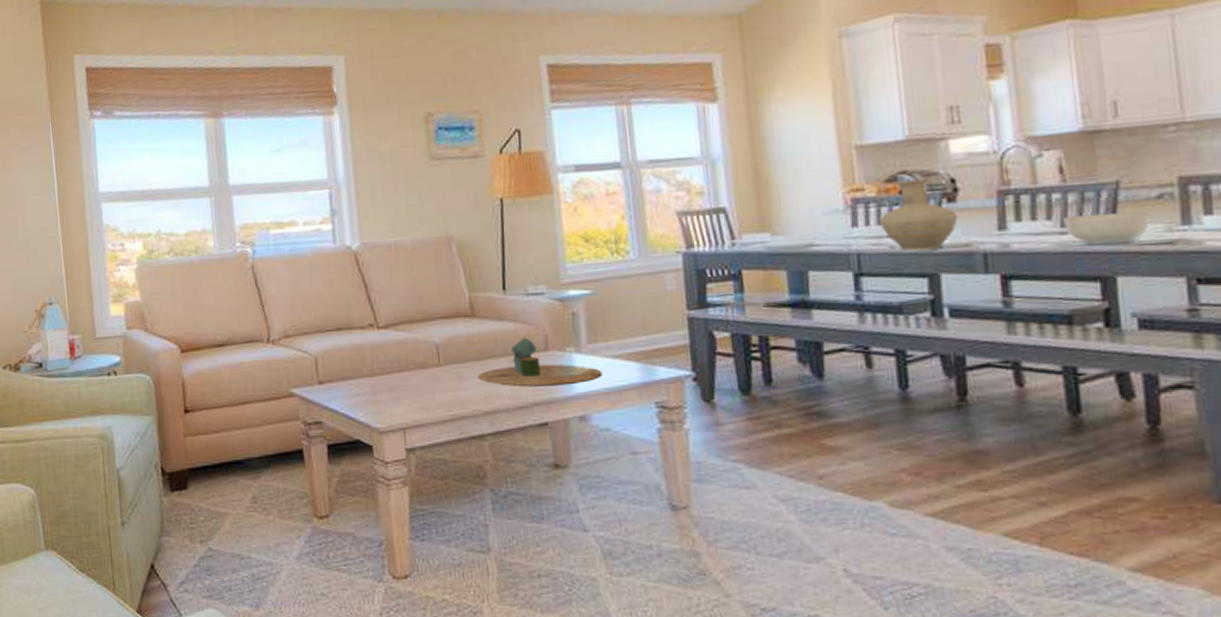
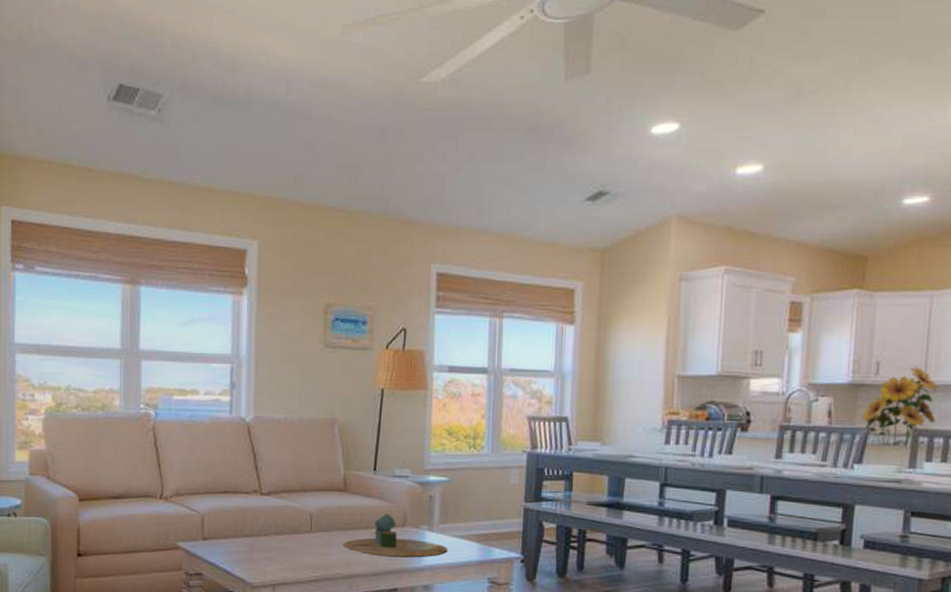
vase: present [879,178,958,251] -> none [686,409,747,470]
bowl: present [1062,212,1149,246] -> none [824,452,886,480]
flower bouquet: none [1106,101,1209,202] -> present [862,366,937,447]

